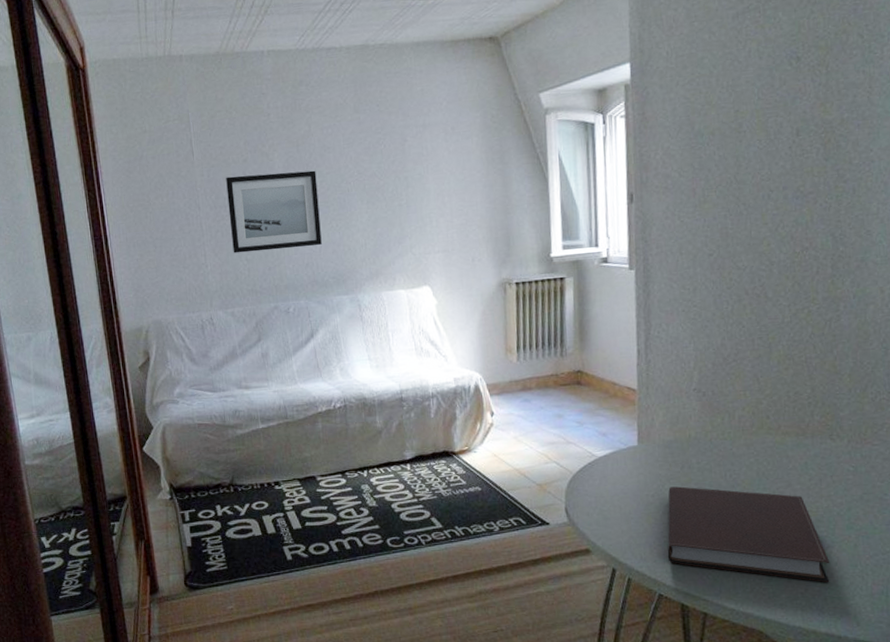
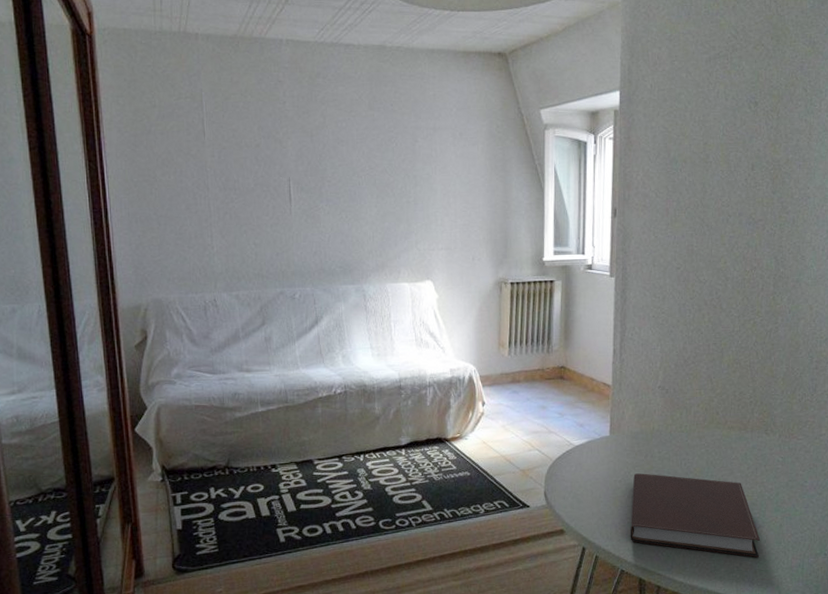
wall art: present [226,170,322,254] -> none [237,160,331,237]

